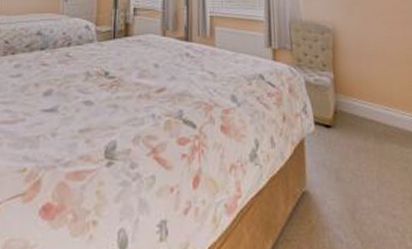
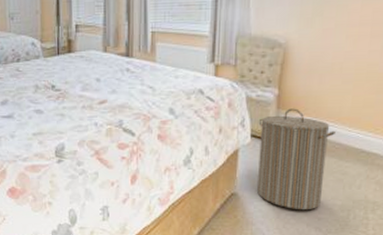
laundry hamper: none [319,92,392,207] -> present [256,108,336,210]

